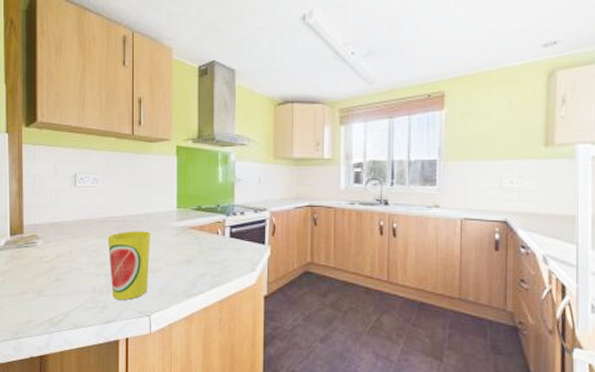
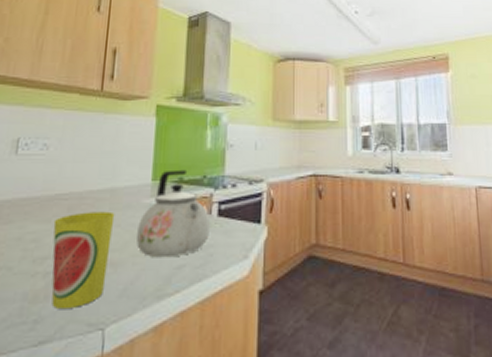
kettle: none [167,199,225,268] -> present [135,169,211,258]

